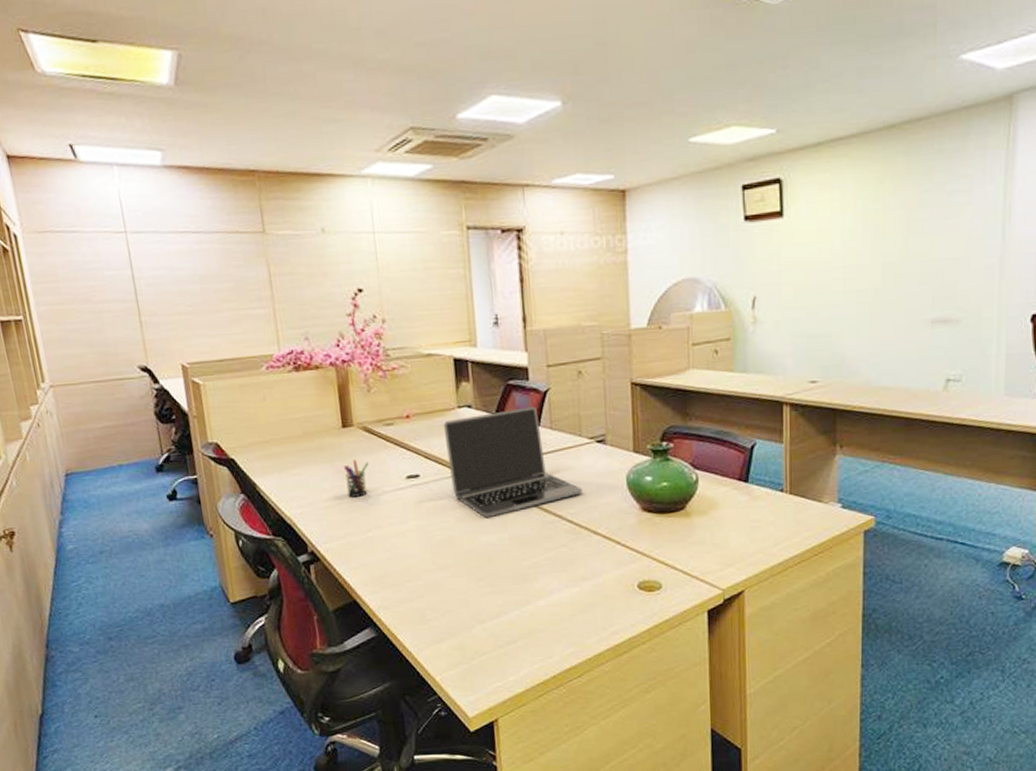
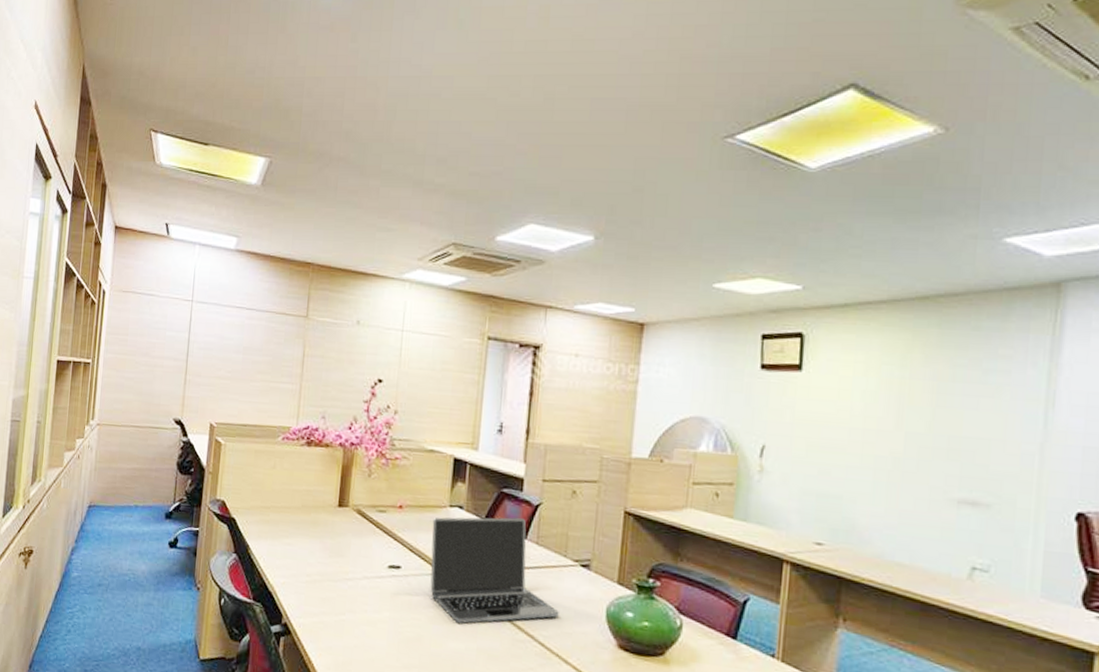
pen holder: present [343,459,370,497] -> none [330,539,356,578]

